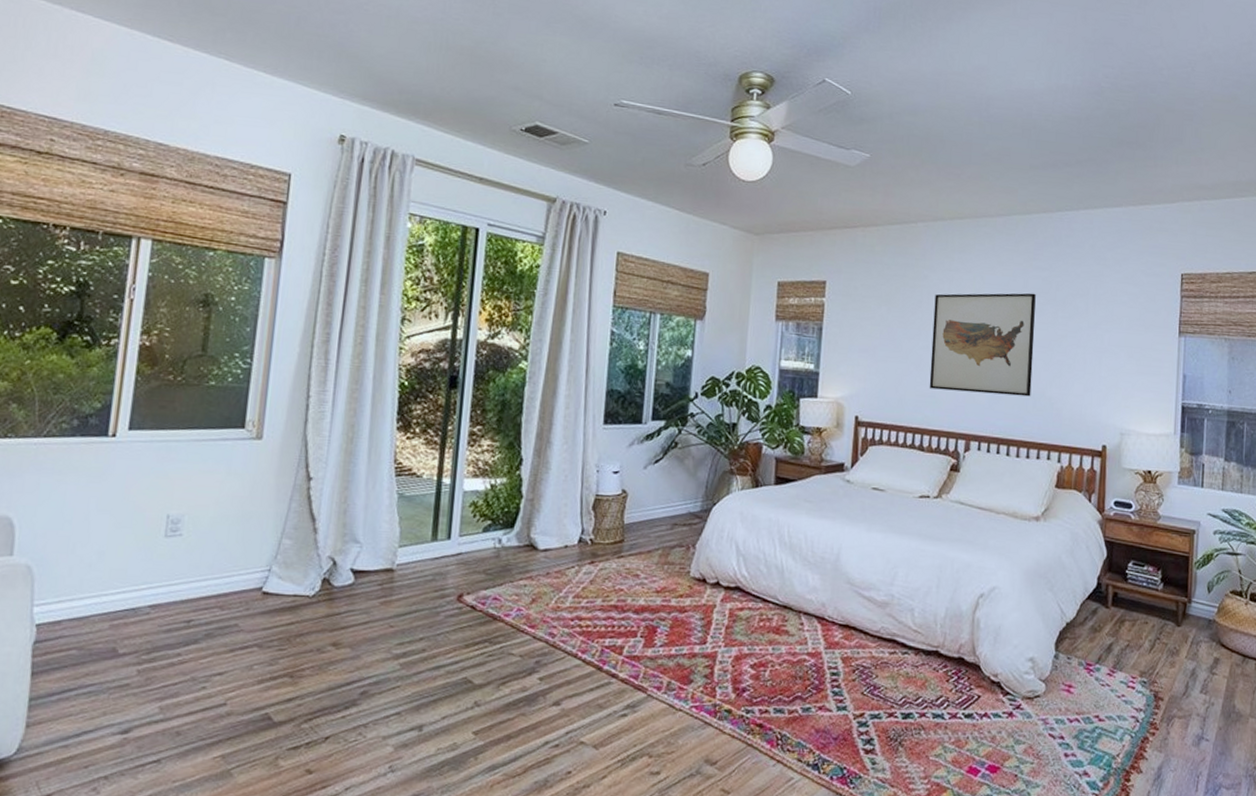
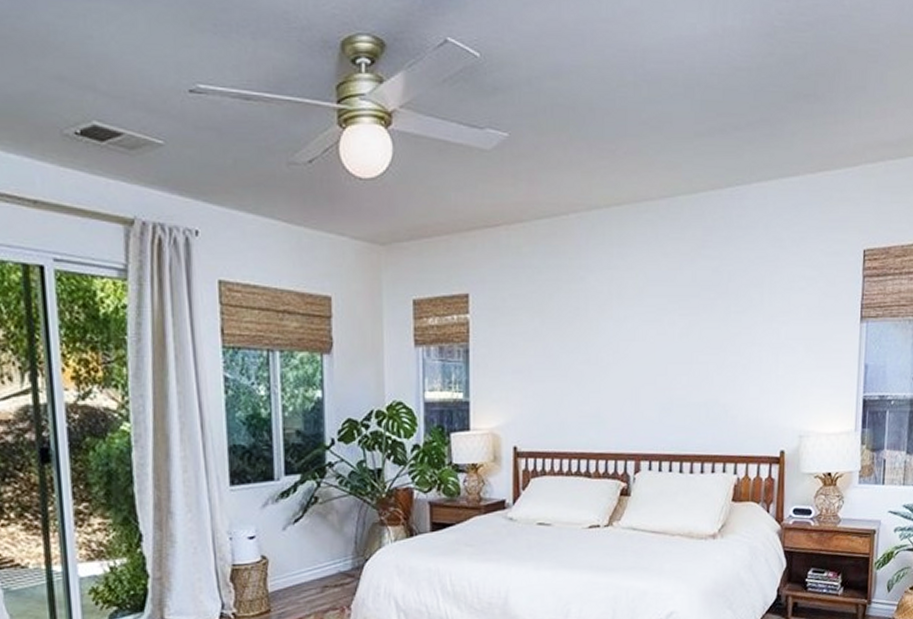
wall art: present [929,293,1036,397] -> none [592,287,706,408]

